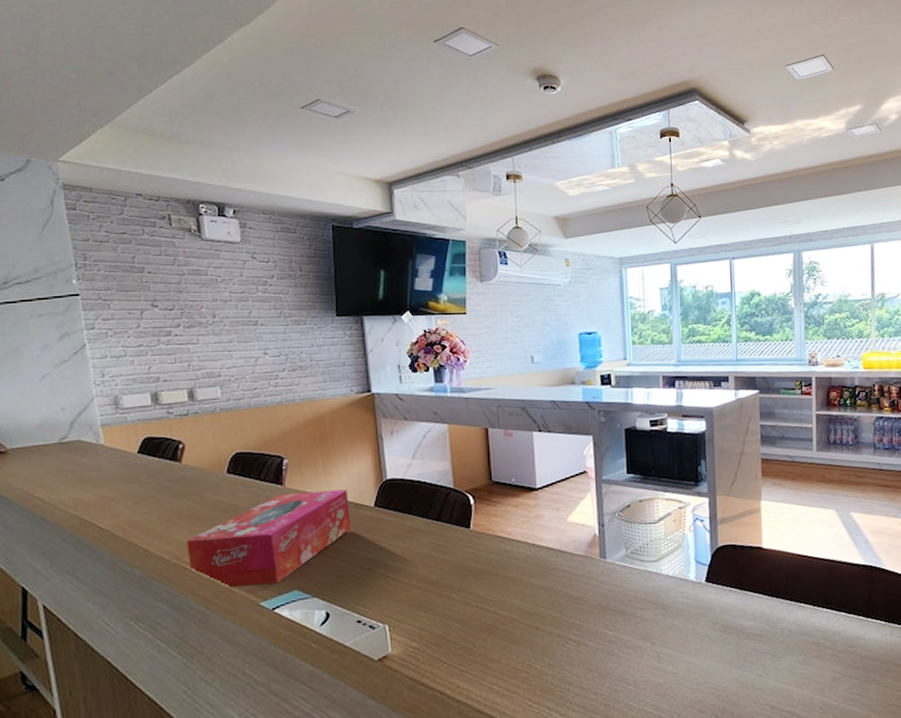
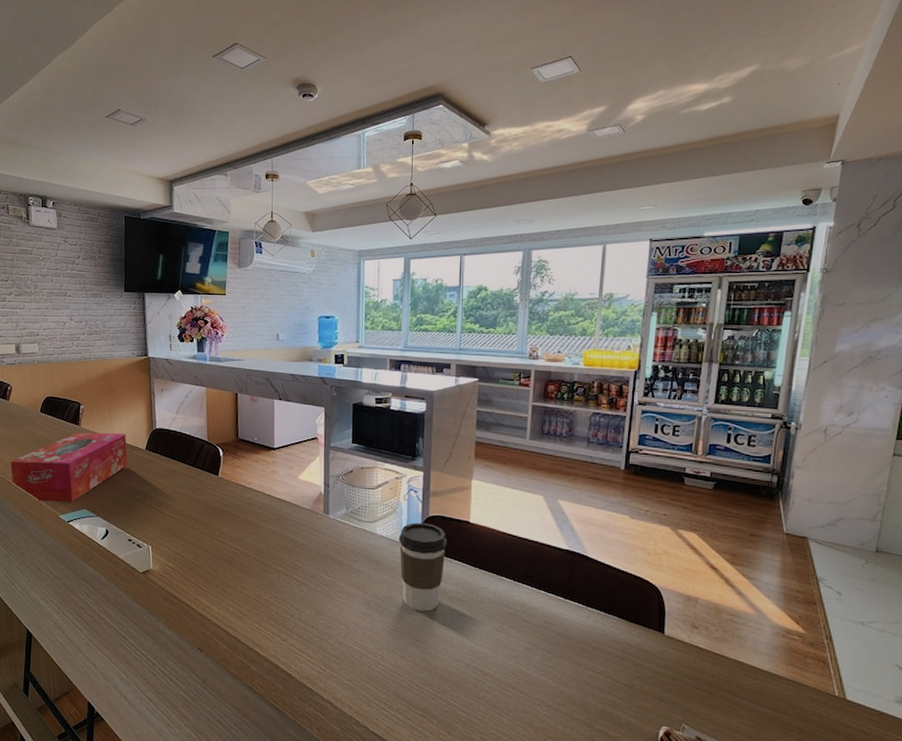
coffee cup: none [687,554,741,656] -> present [398,522,448,612]

